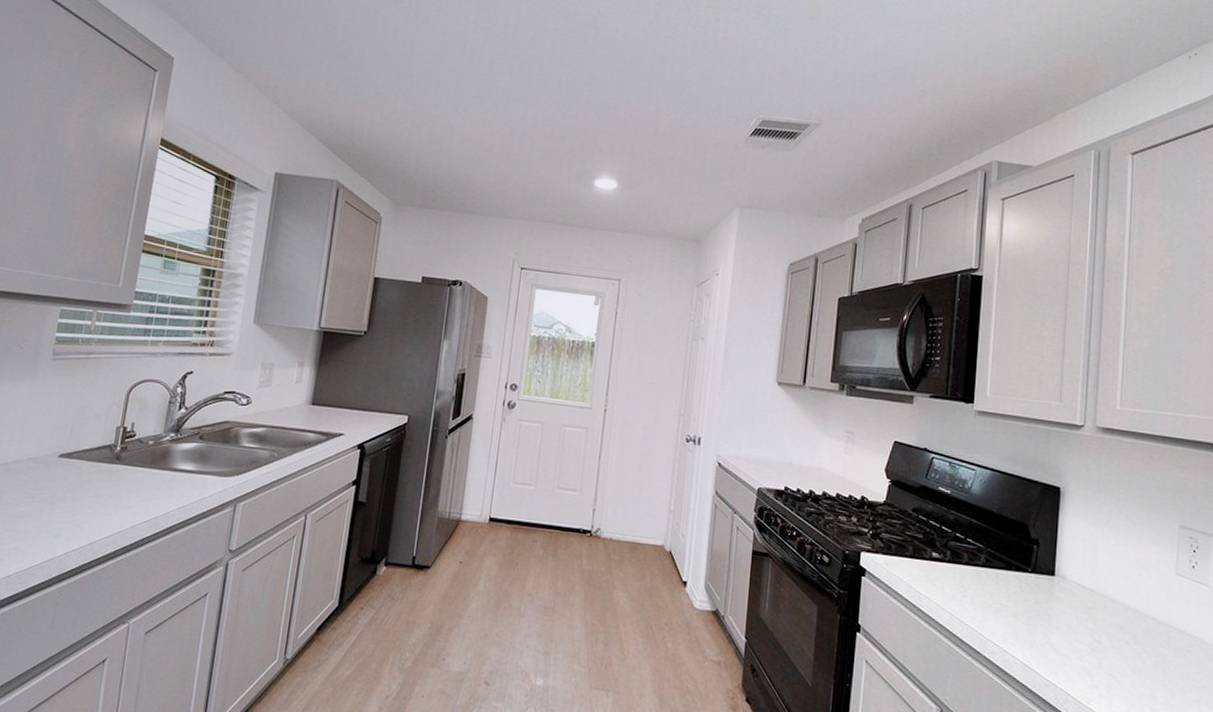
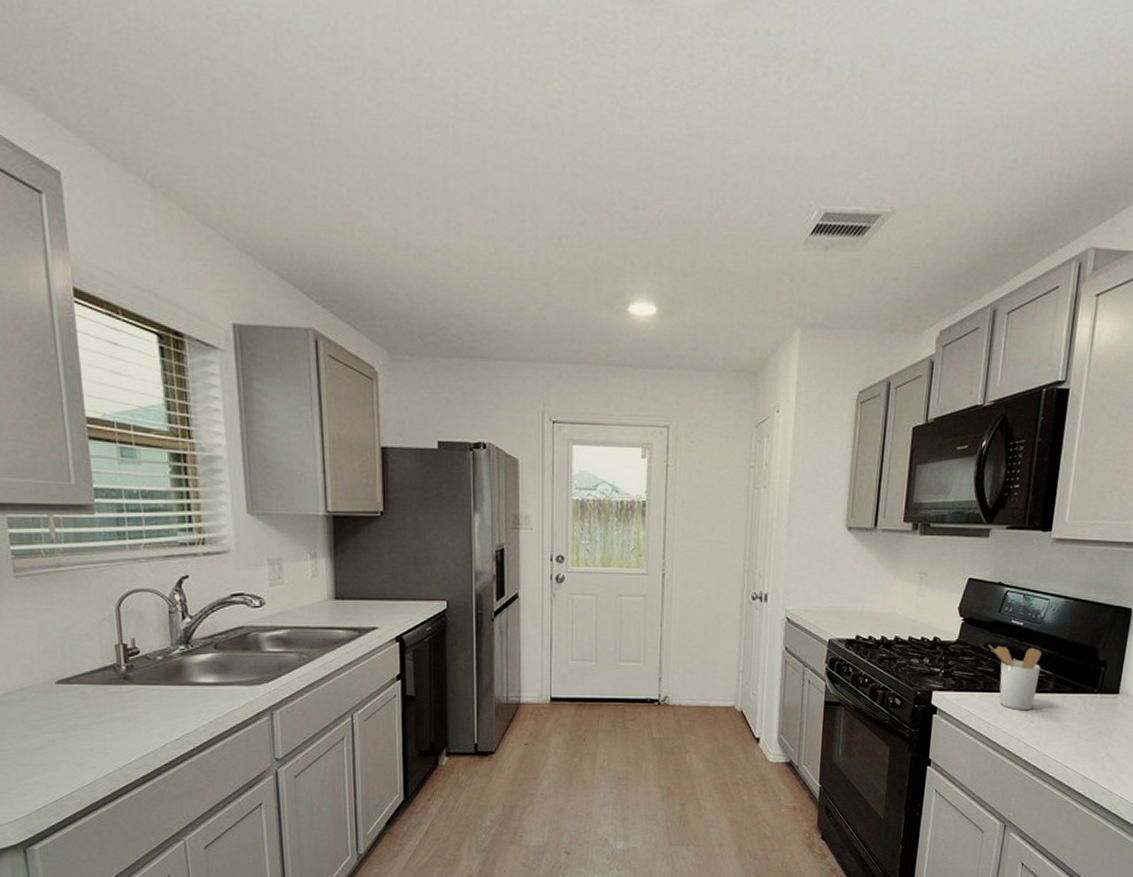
utensil holder: none [916,509,971,583] -> present [988,644,1042,710]

